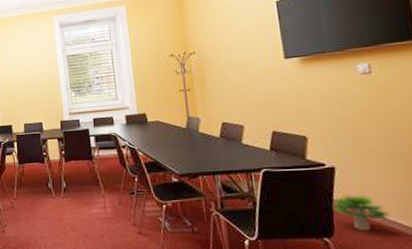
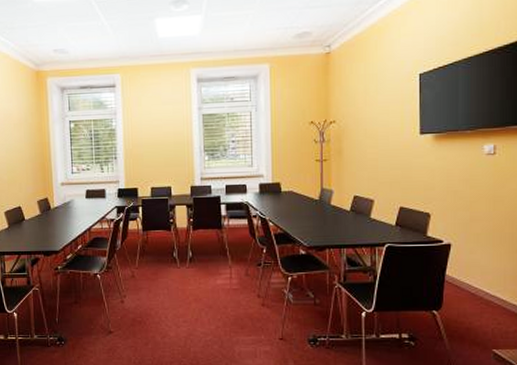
potted plant: present [331,194,390,230] -> none [443,270,492,304]

